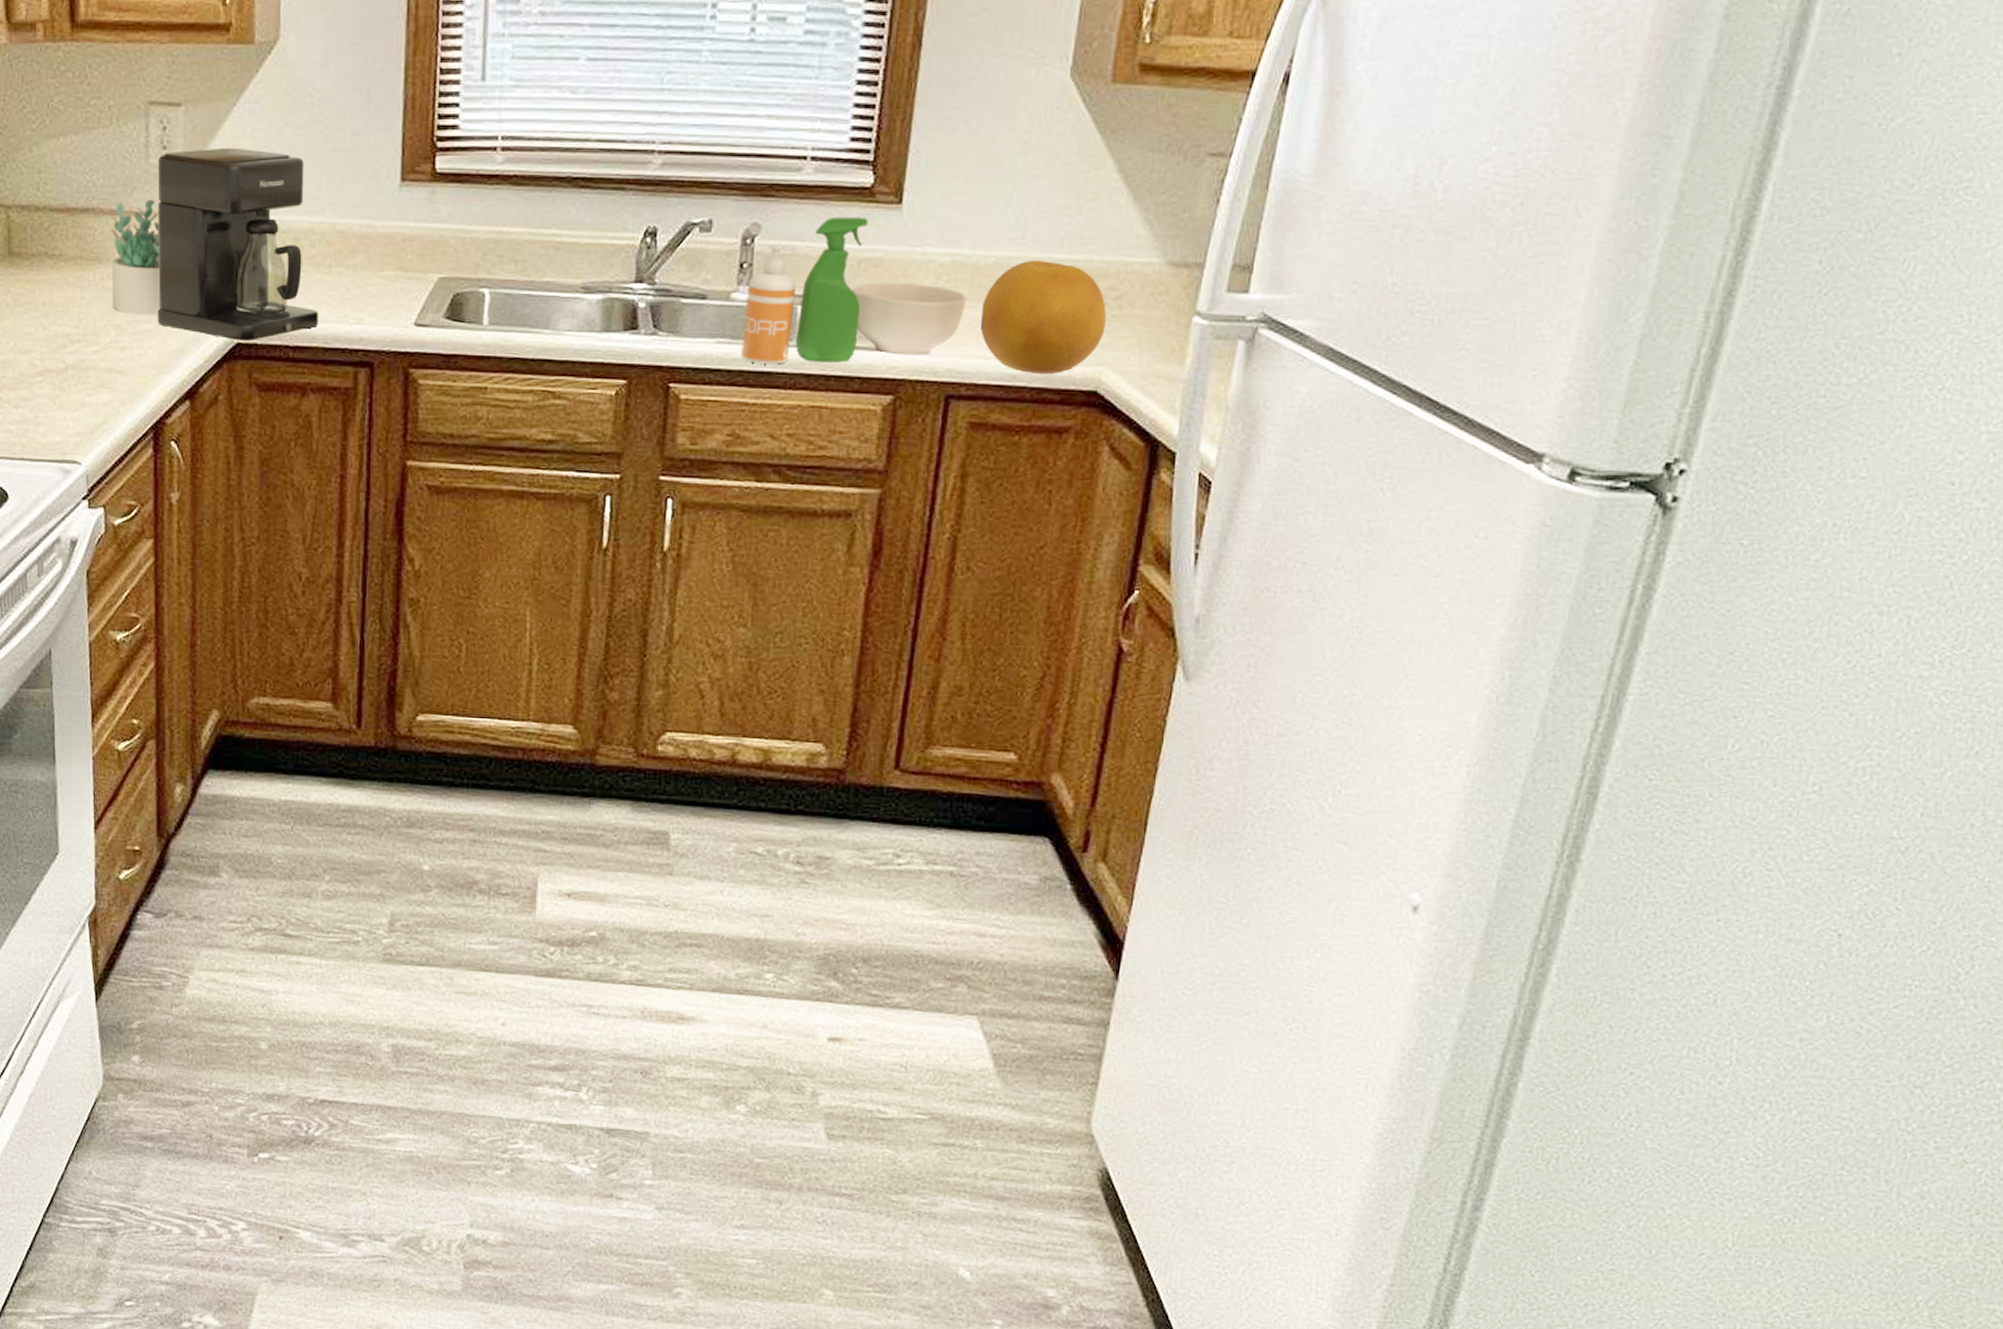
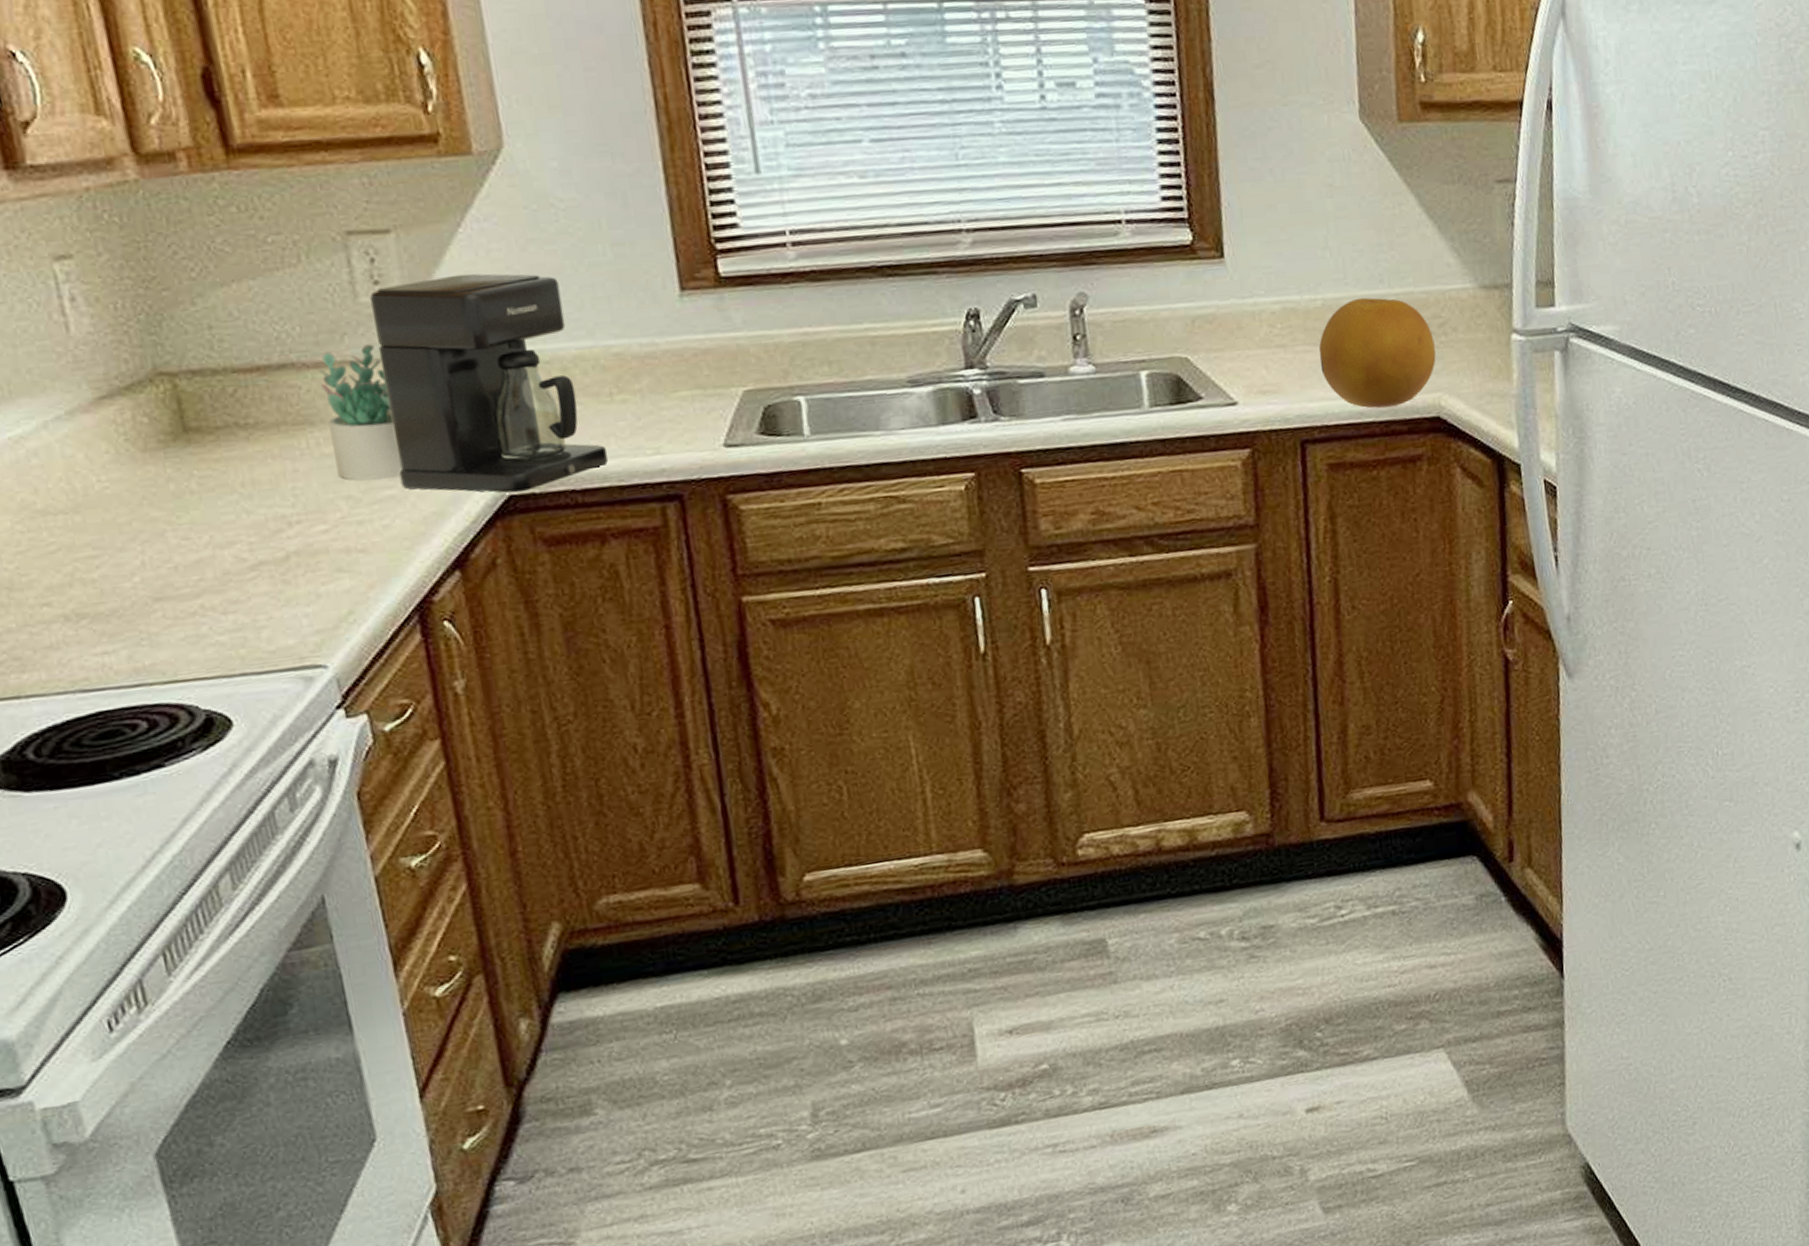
soap dispenser: present [742,244,797,365] -> none [1085,312,1140,436]
spray bottle: present [795,216,869,363] -> none [1141,274,1206,427]
bowl: present [852,282,968,355] -> none [1190,334,1305,407]

